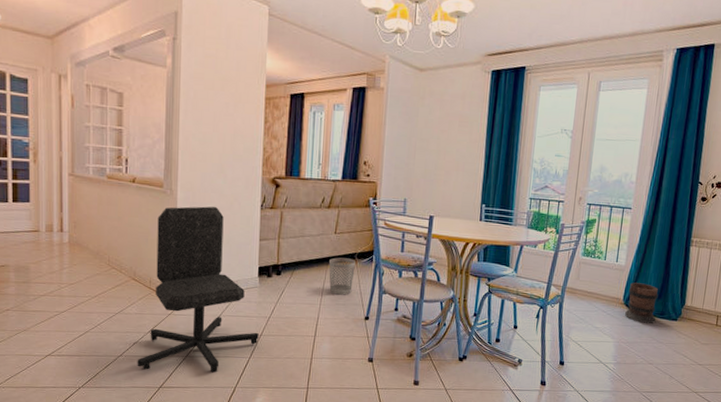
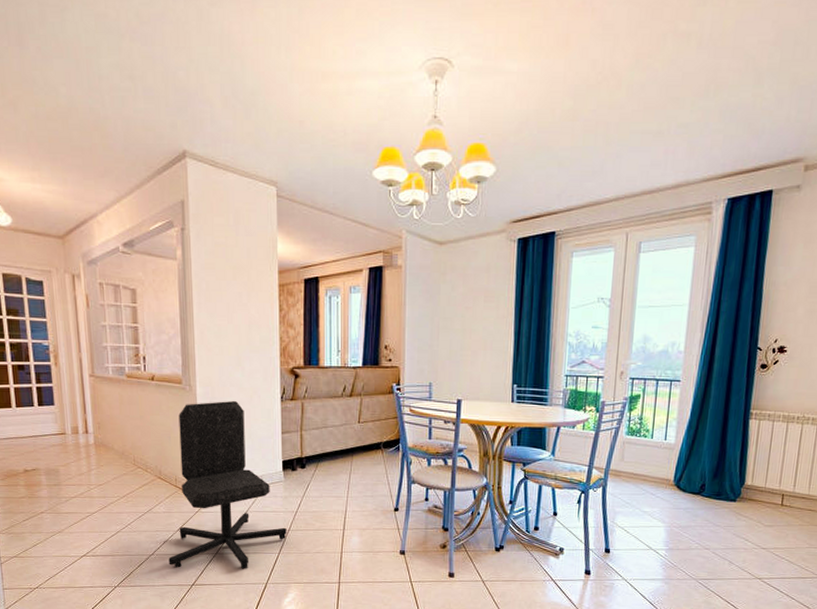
wastebasket: present [329,257,356,296] -> none [354,448,381,488]
wooden barrel: present [625,282,658,324] -> none [676,462,714,505]

